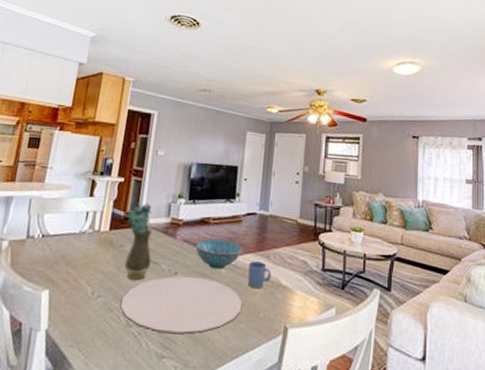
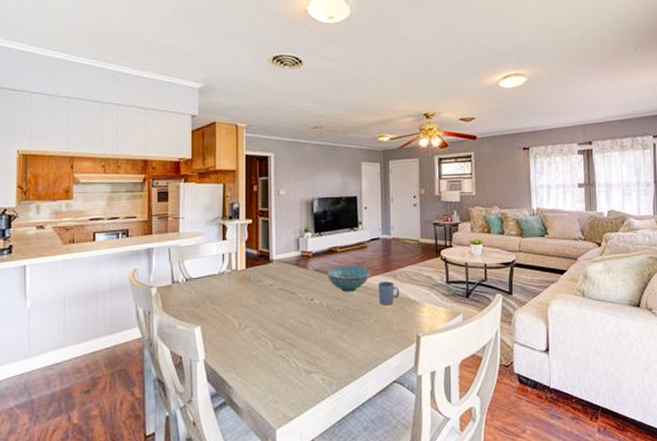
placemat: present [120,276,243,334] -> none [266,301,377,352]
vase: present [124,200,152,280] -> none [259,238,288,309]

